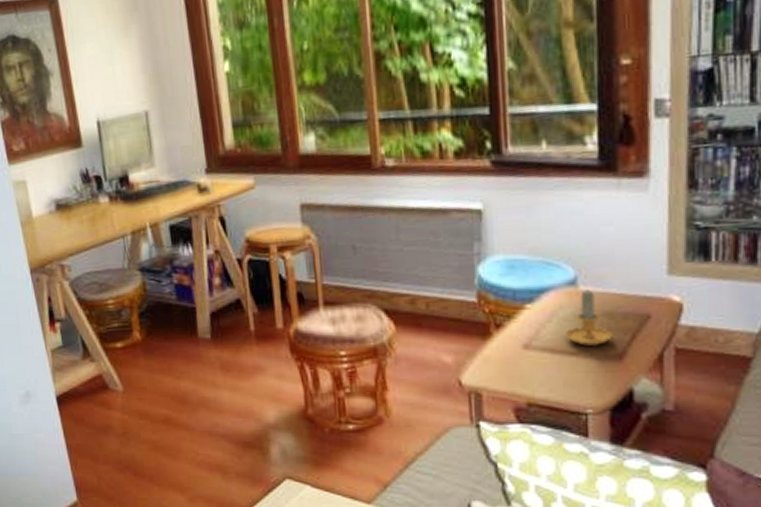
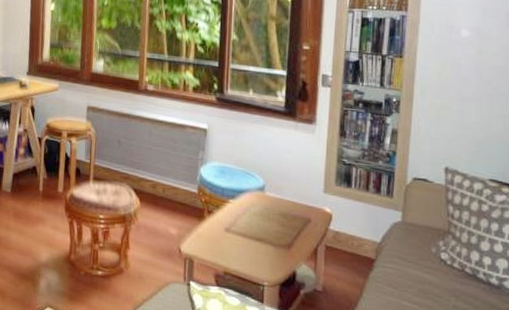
candle: present [566,290,613,346] -> none [254,195,285,236]

